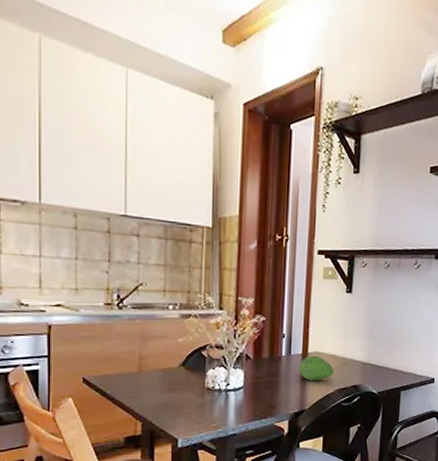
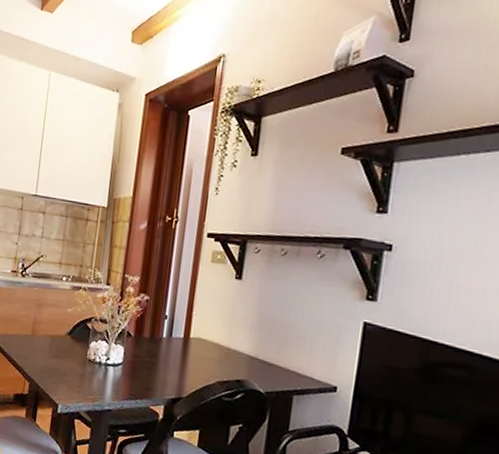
fruit: present [298,355,335,381] -> none [178,340,217,369]

